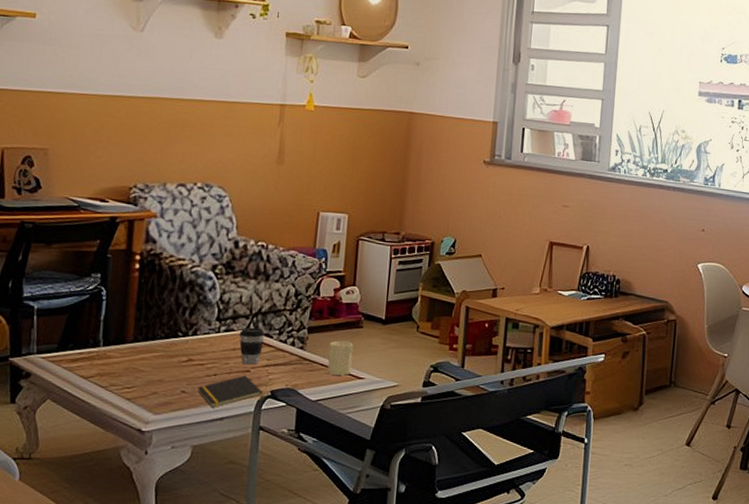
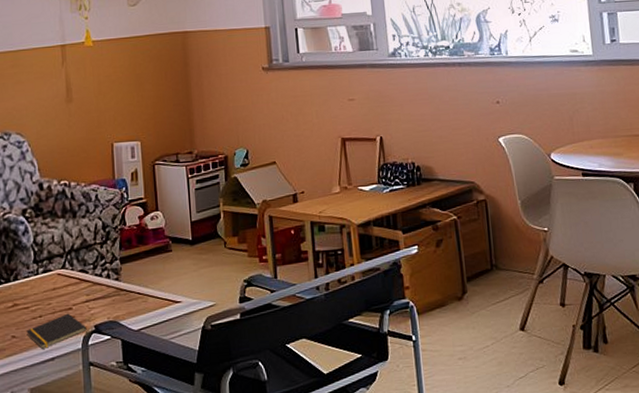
coffee cup: present [239,327,265,365] -> none [56,265,81,303]
candle: present [327,340,354,375] -> none [142,266,168,302]

